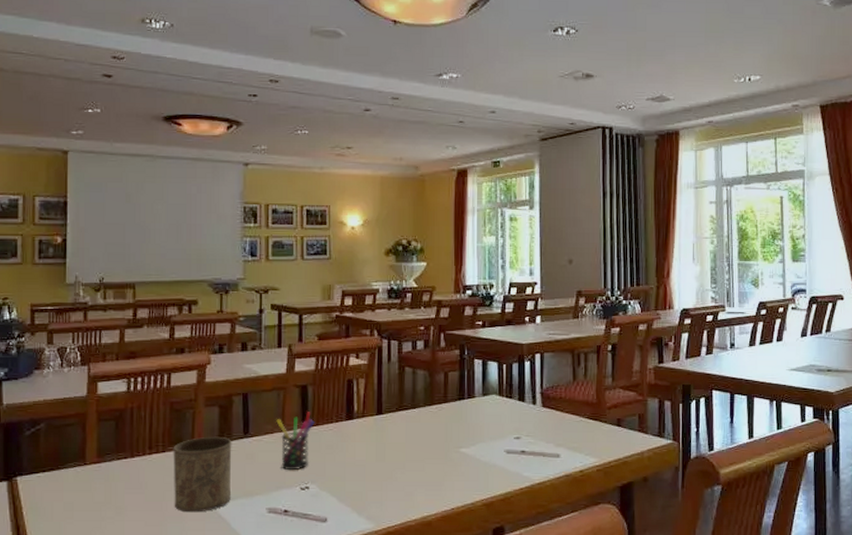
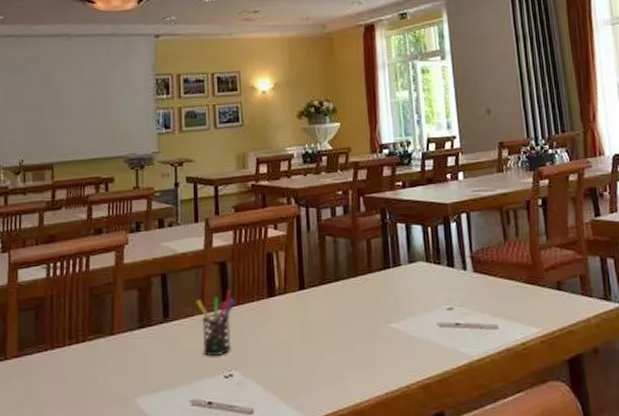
cup: present [173,437,232,513] -> none [93,323,152,409]

